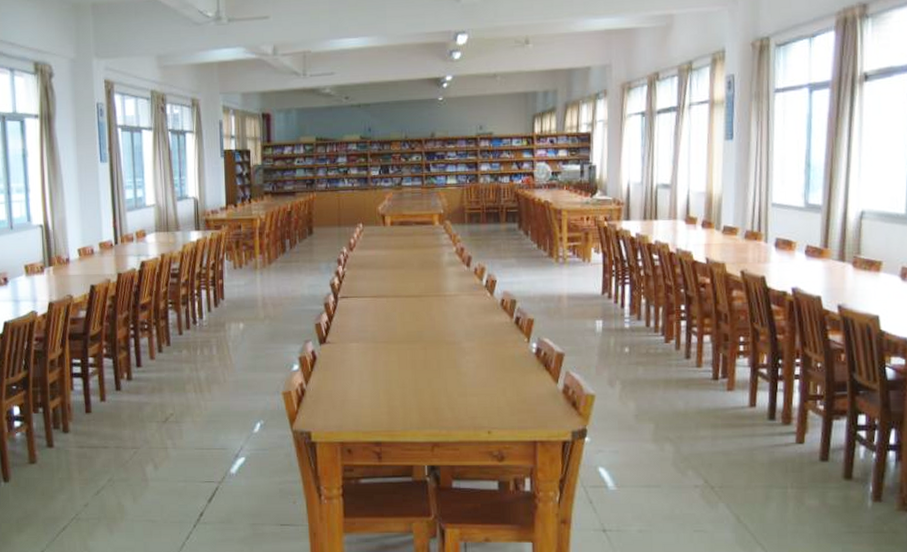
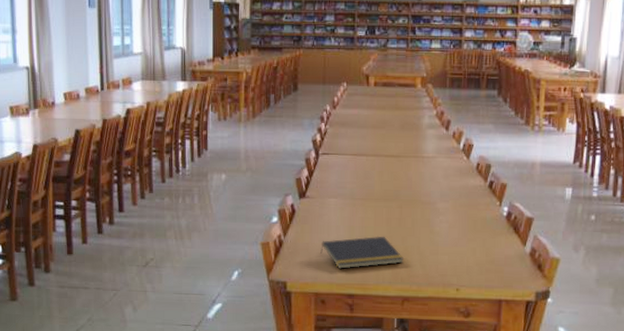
notepad: none [344,379,432,416] -> present [320,236,405,269]

